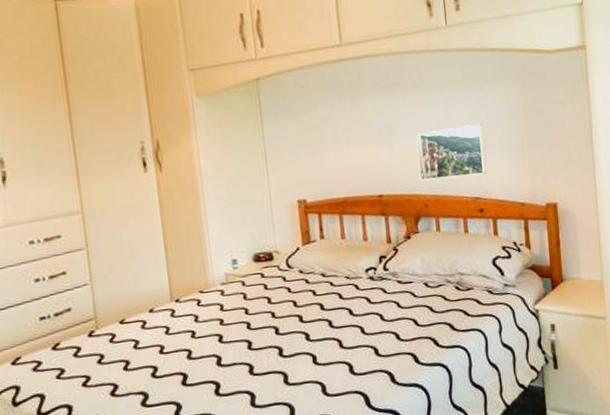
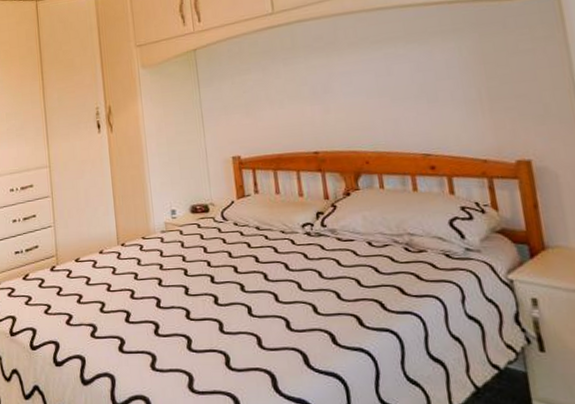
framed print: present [416,124,486,181] -> none [354,78,437,138]

